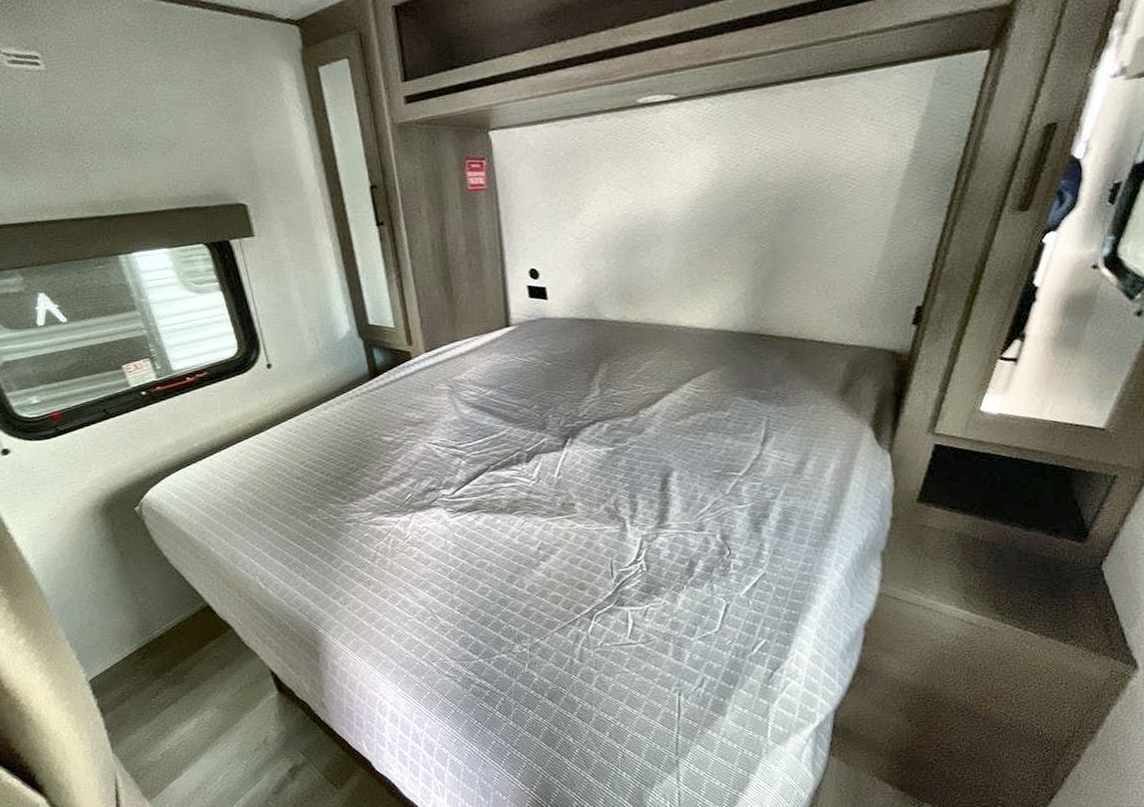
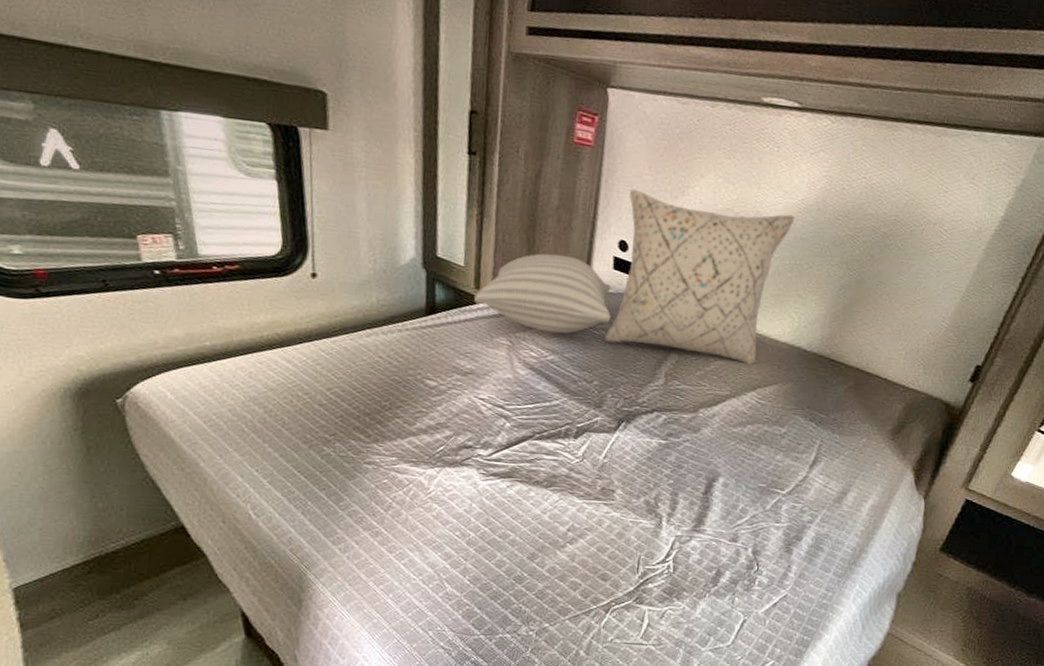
pillow: none [409,295,537,371] -> present [474,253,611,334]
pillow: none [529,204,695,367] -> present [605,189,795,365]

